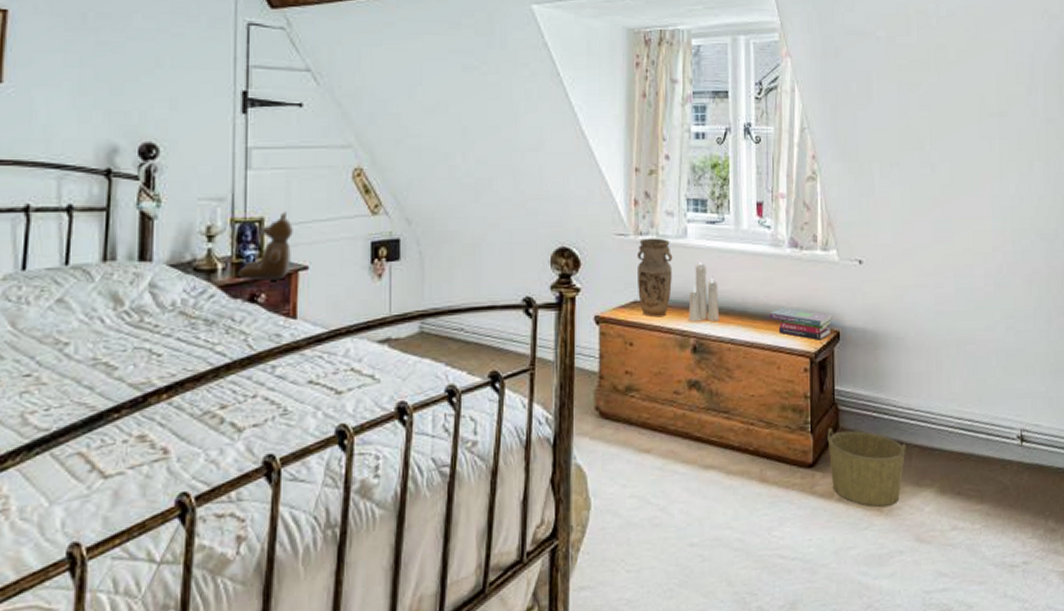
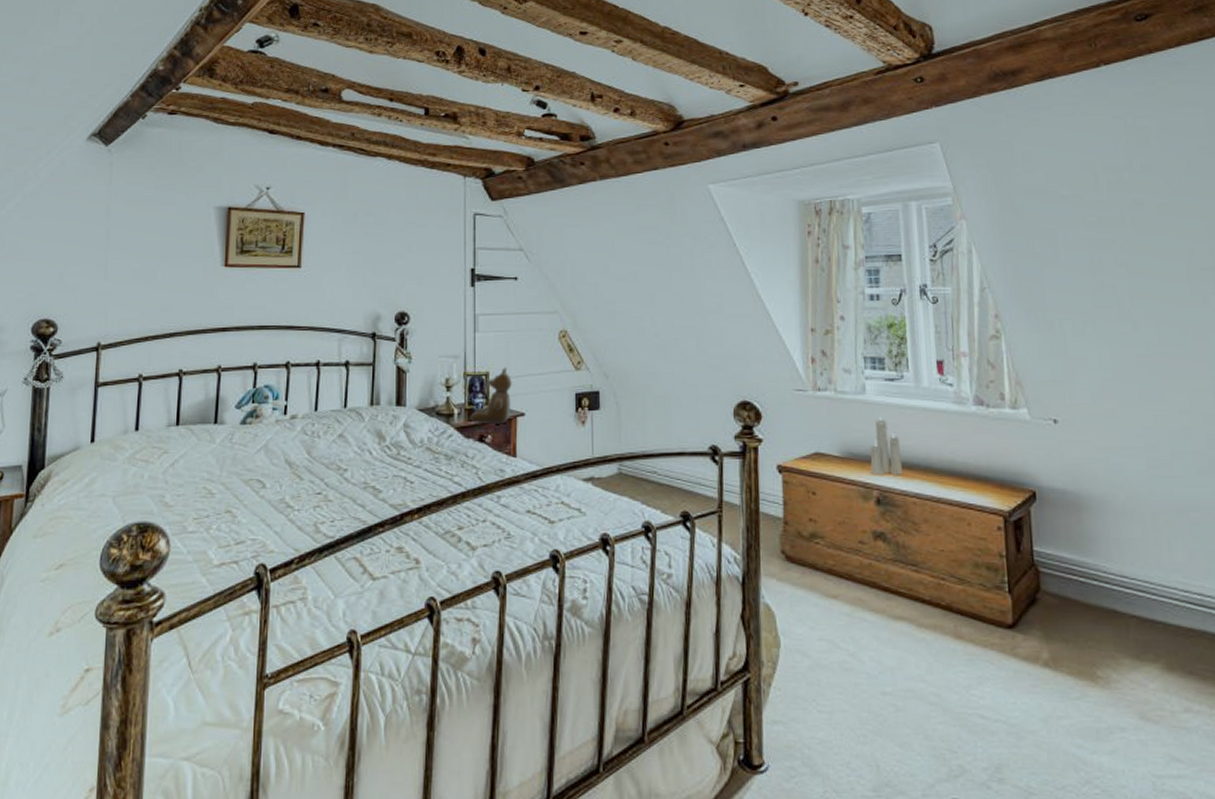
vase: present [638,238,673,318] -> none [817,394,853,469]
books: present [770,307,831,340] -> none [956,464,1026,499]
basket: present [827,427,906,507] -> none [1027,589,1122,677]

